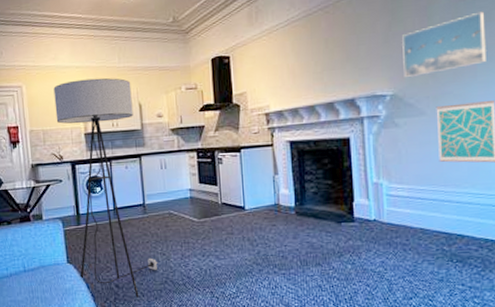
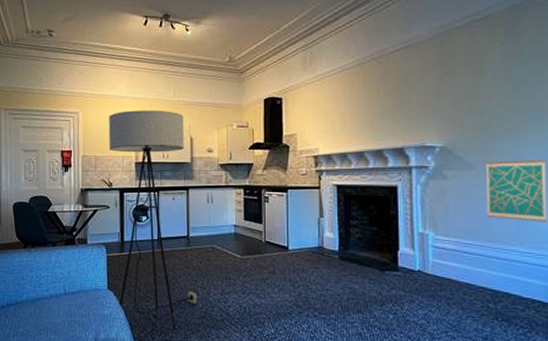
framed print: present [402,11,486,78] -> none [454,72,538,131]

